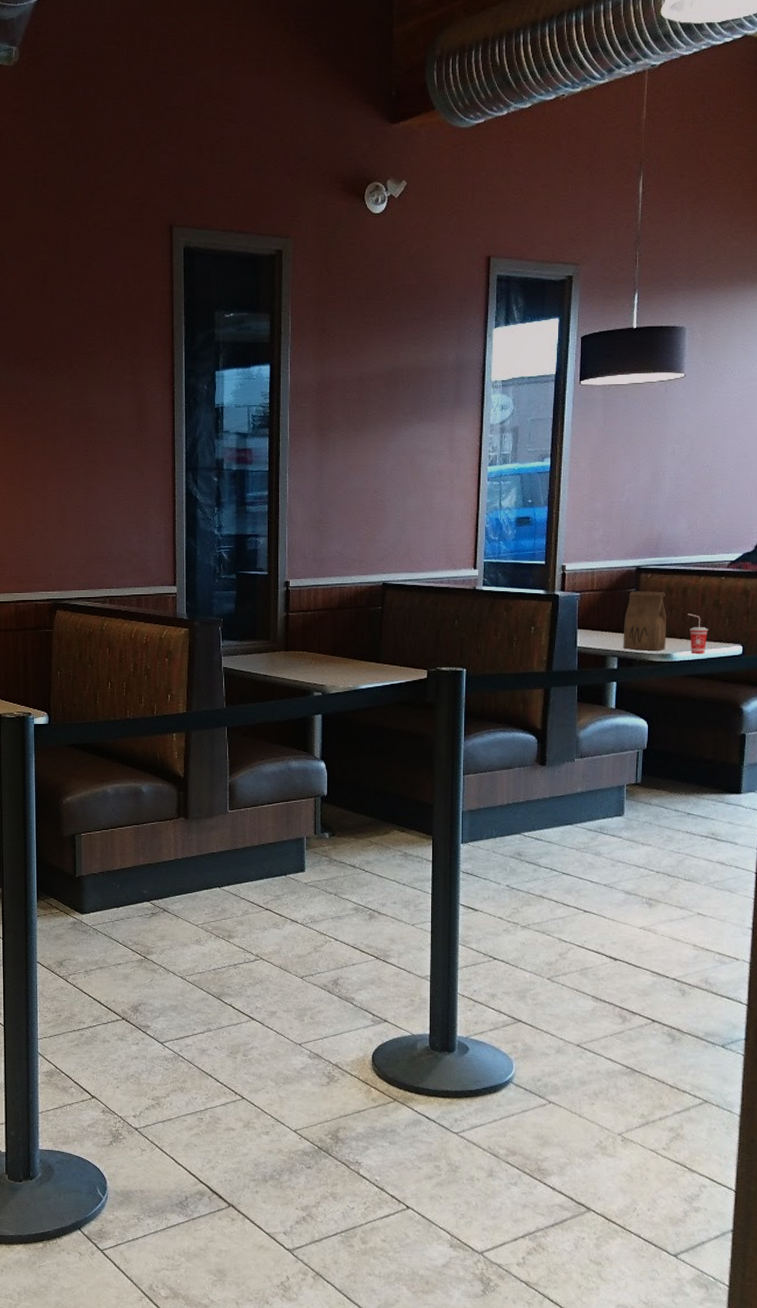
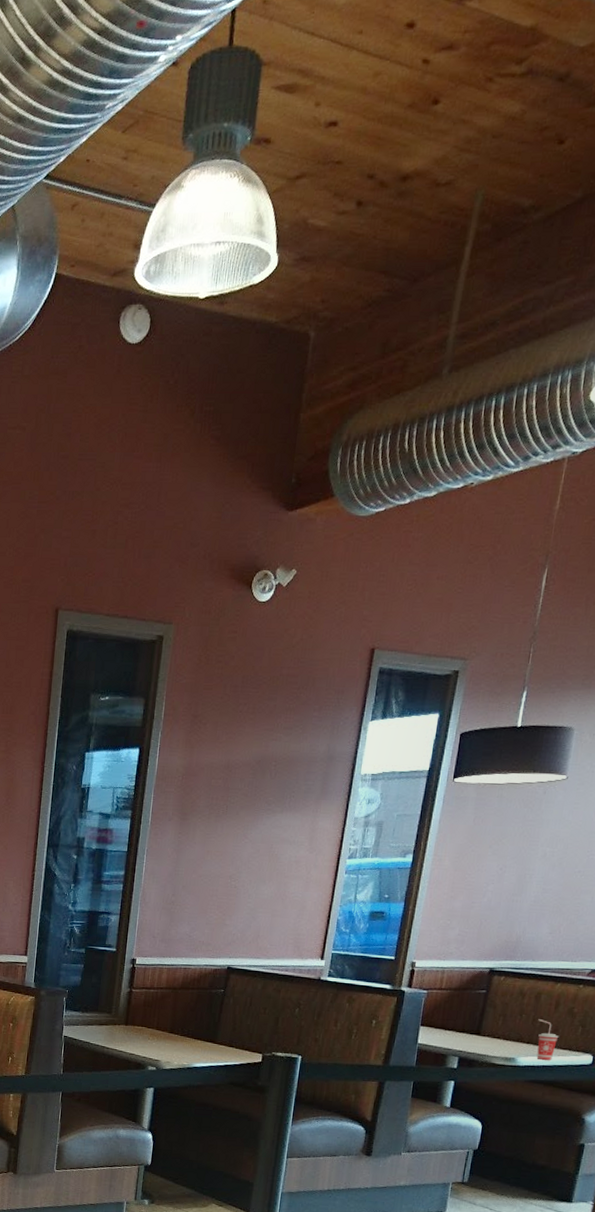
paper bag: present [623,591,666,651] -> none [465,993,517,1054]

